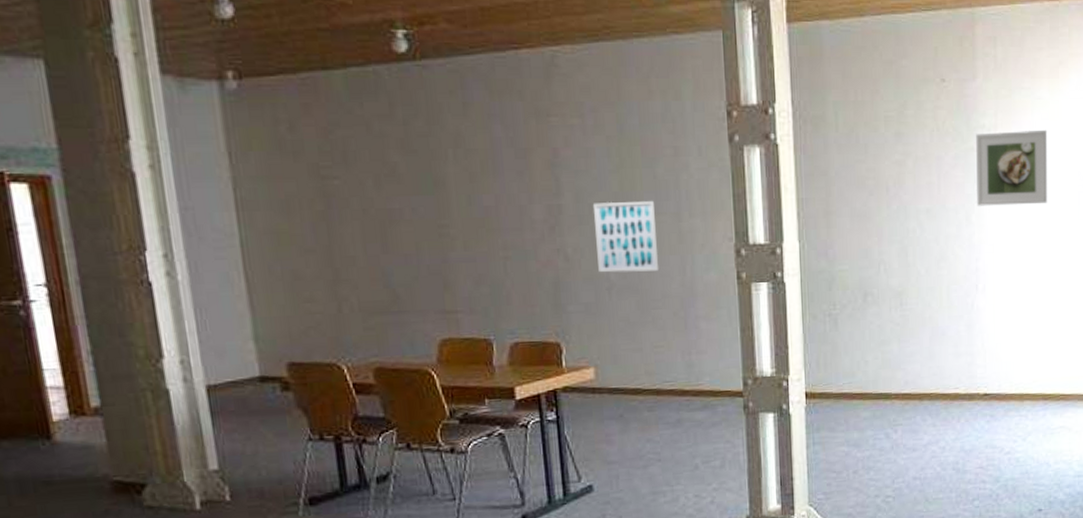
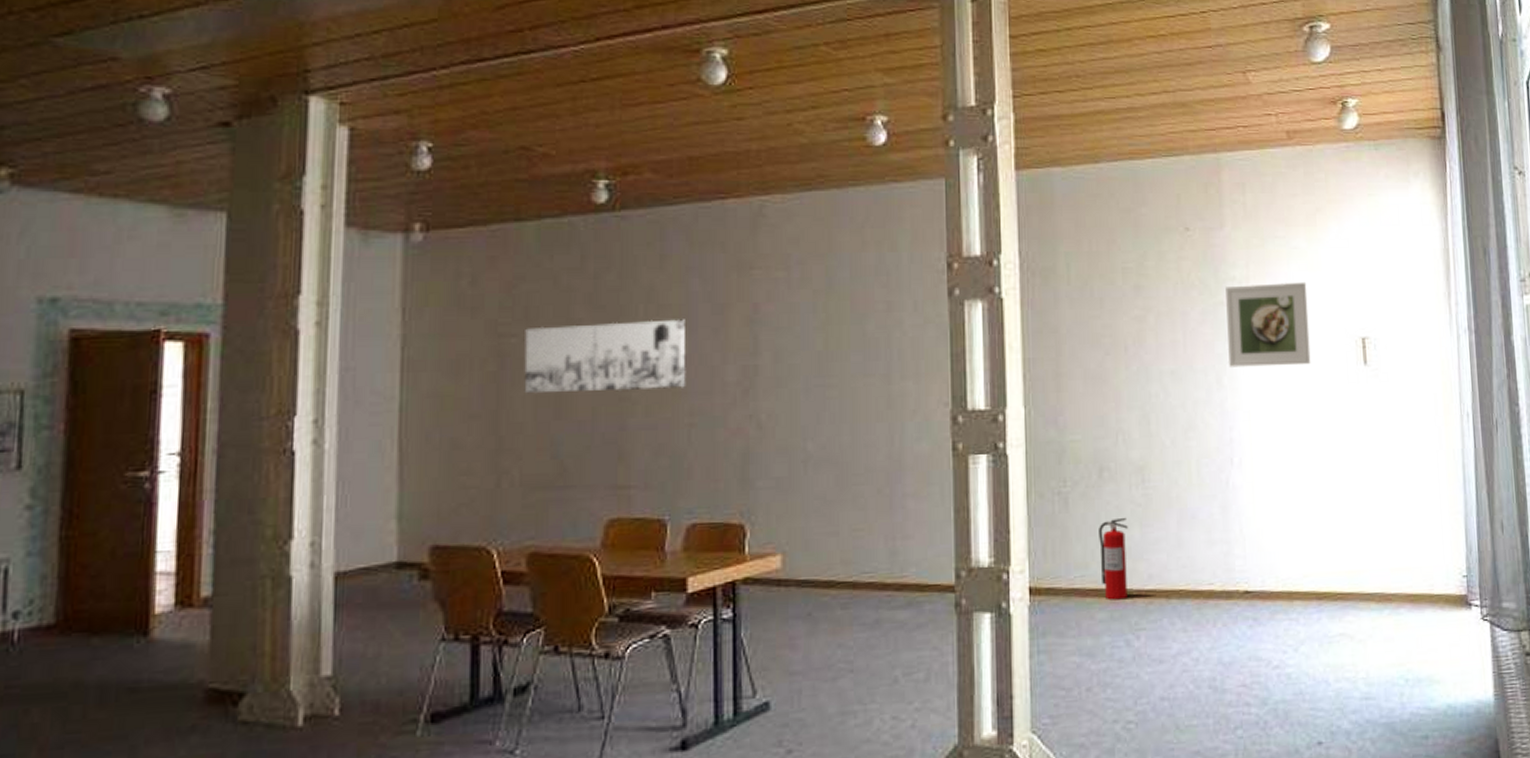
wall art: none [346,163,498,231] -> present [524,319,686,394]
wall art: present [592,200,660,273] -> none [792,360,864,443]
fire extinguisher: none [863,334,888,402] -> present [1099,517,1128,600]

